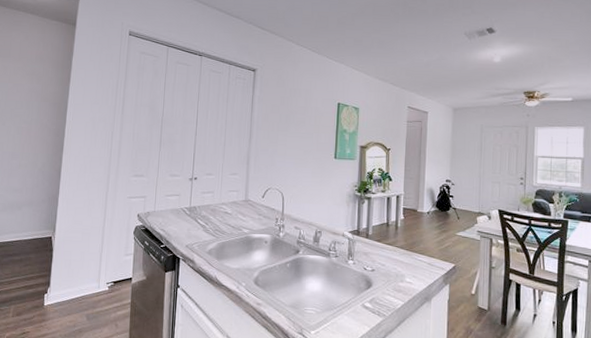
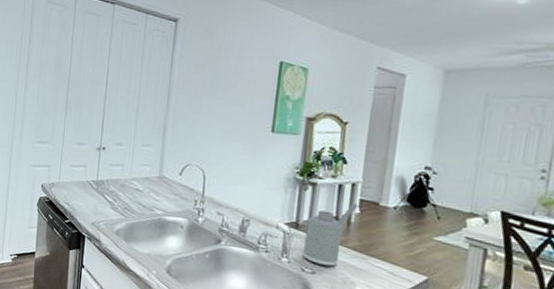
soap dispenser: none [364,211,402,264] -> present [303,203,358,267]

